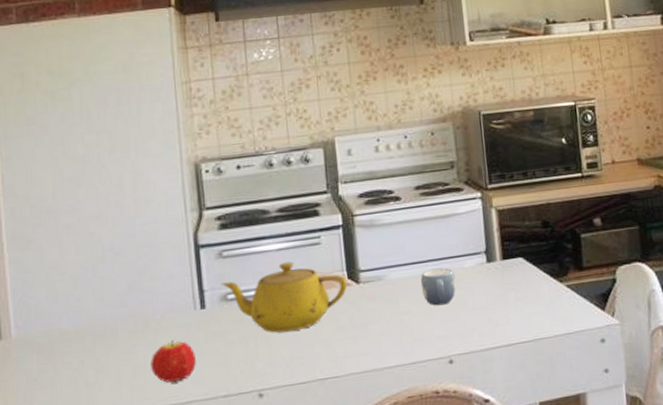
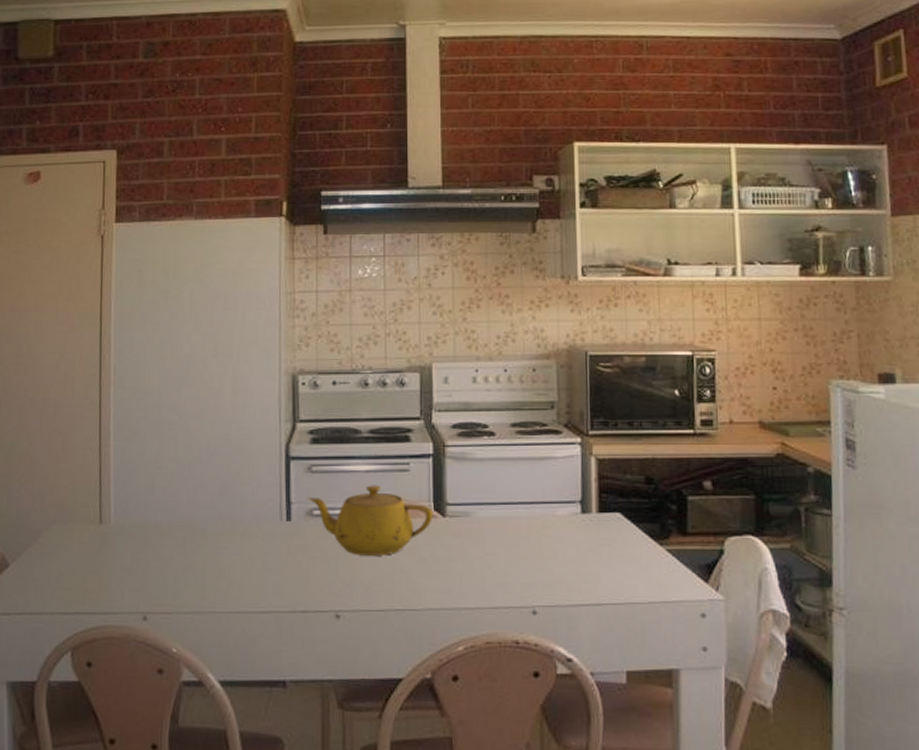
fruit: present [151,339,196,383] -> none [235,547,278,591]
mug: present [420,267,456,306] -> none [509,512,546,552]

